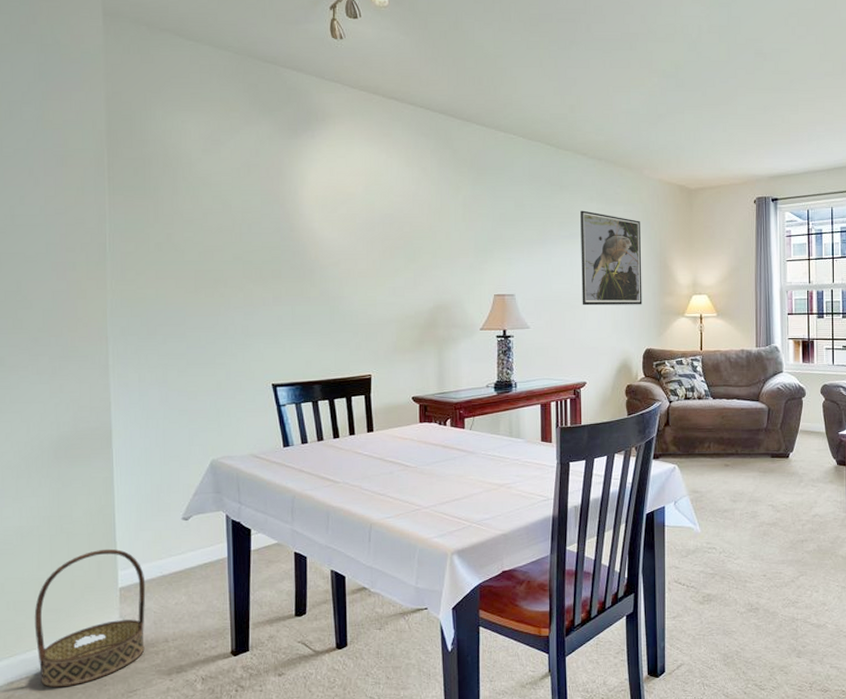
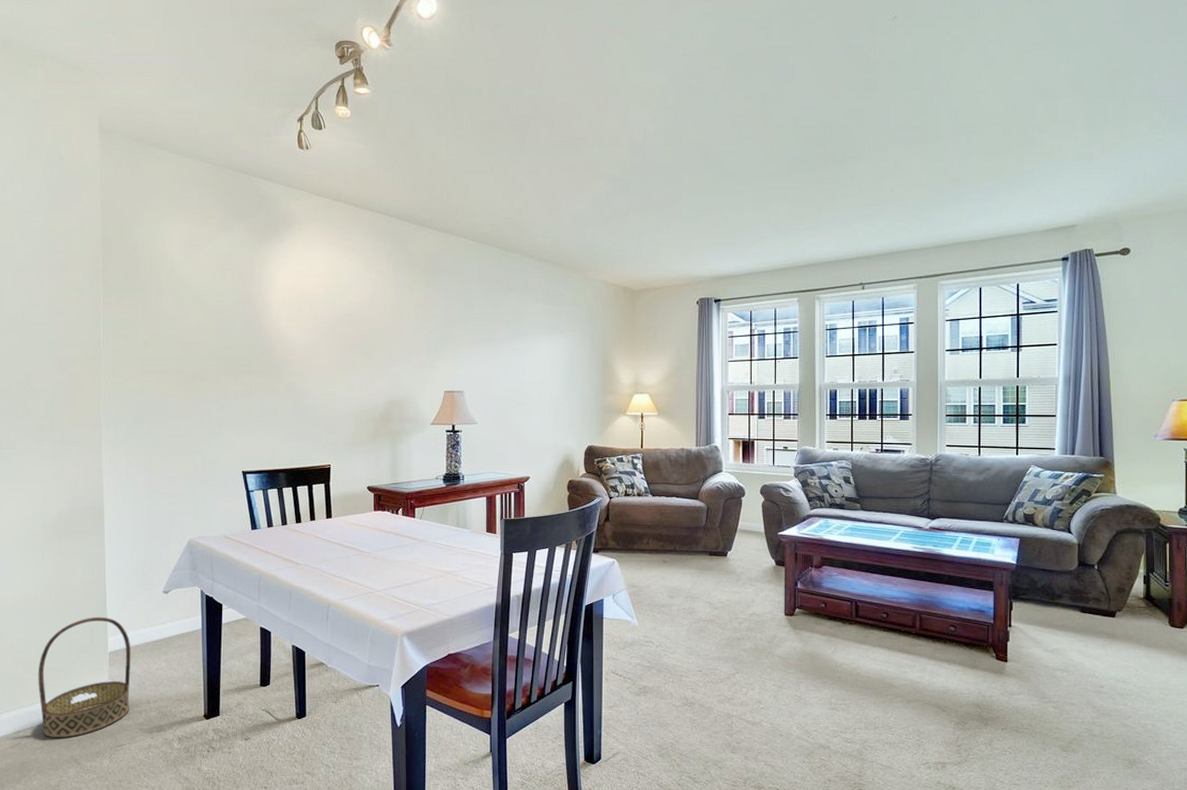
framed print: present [580,210,642,306] -> none [527,311,585,403]

